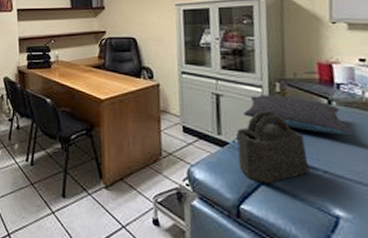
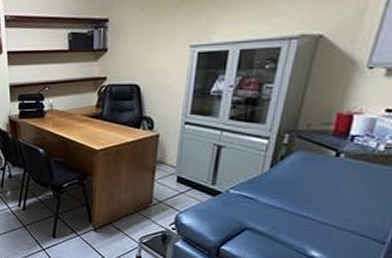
handbag: present [235,110,310,184] -> none [227,161,300,229]
pillow: present [242,94,355,136] -> none [242,146,355,187]

